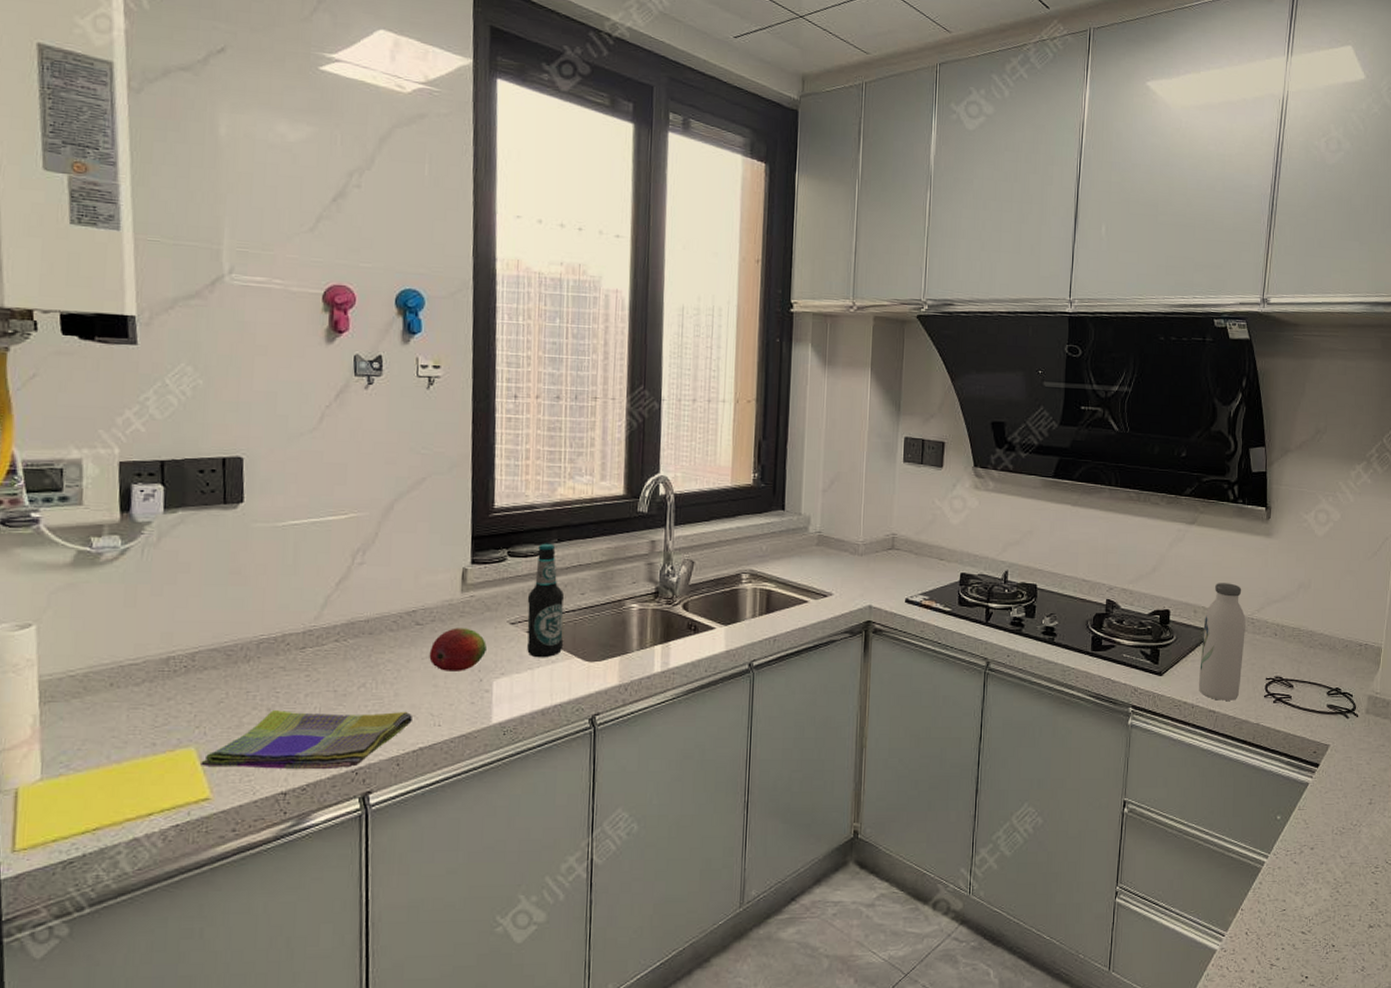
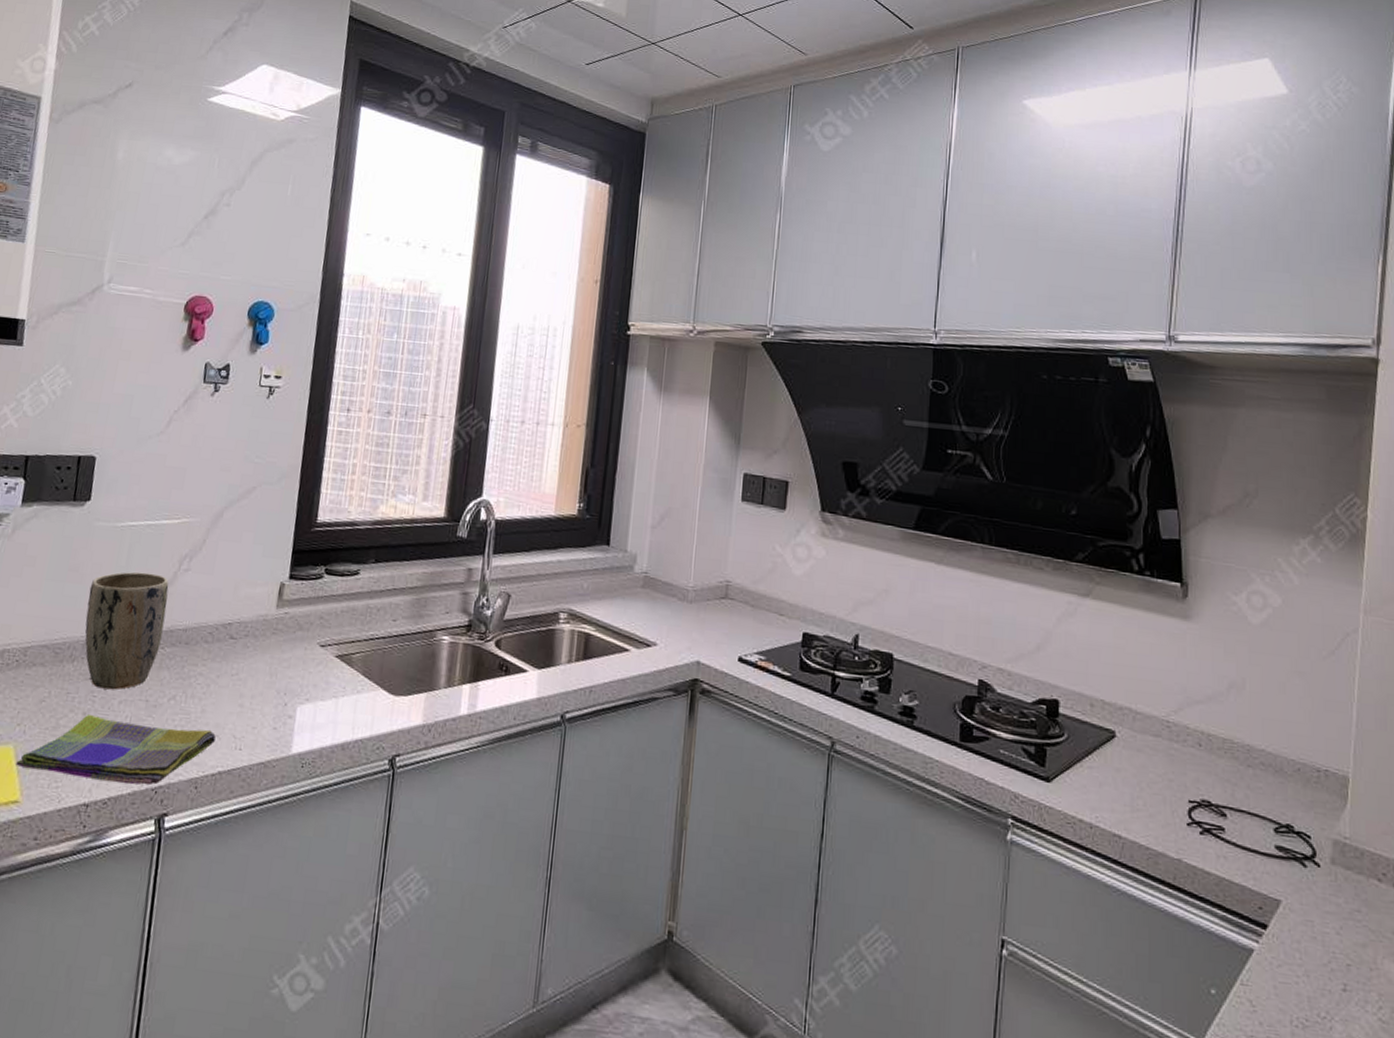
plant pot: none [255,569,345,684] -> present [84,571,169,690]
fruit: present [429,628,487,671] -> none [238,645,295,693]
bottle: present [527,543,565,658] -> none [334,562,376,687]
water bottle: present [1199,583,1246,701] -> none [1099,671,1159,825]

